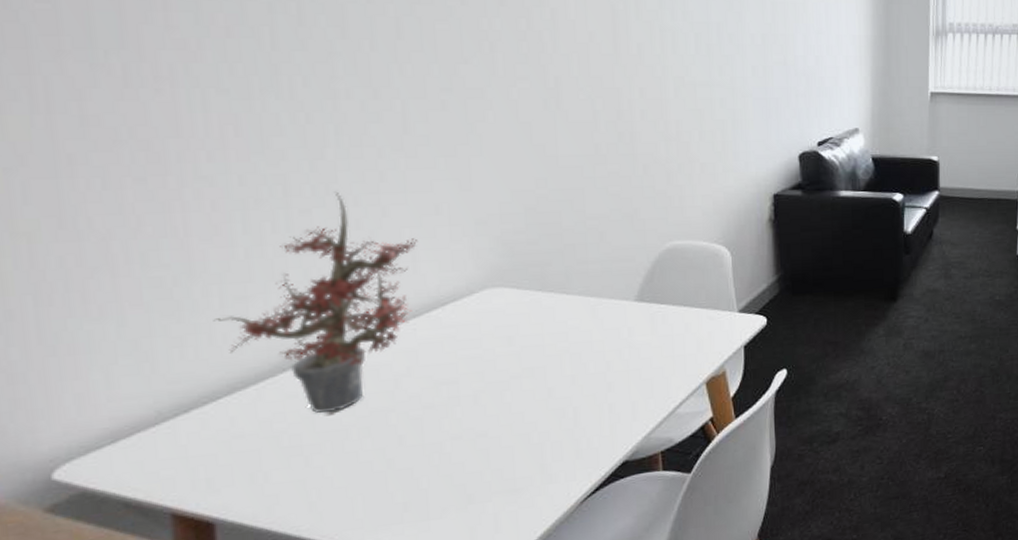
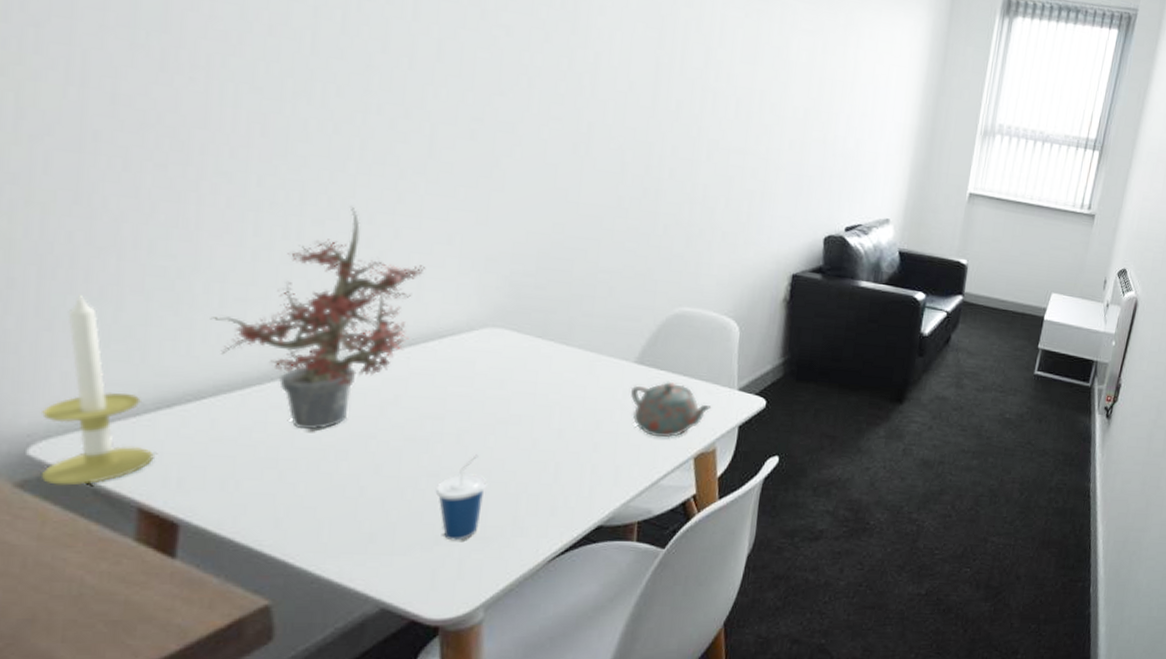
candle: none [61,316,180,505] -> present [40,294,154,486]
cup: none [460,411,510,498] -> present [435,454,487,541]
teapot: none [635,313,715,369] -> present [630,381,712,438]

